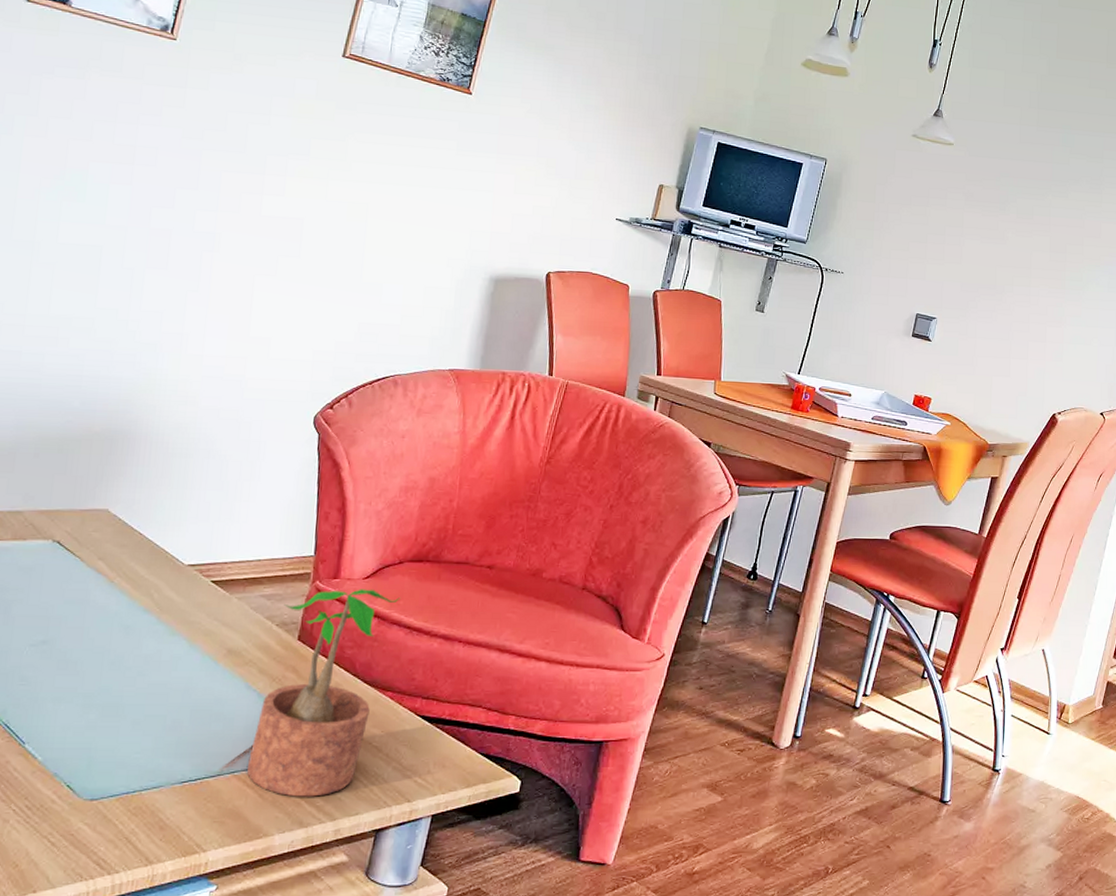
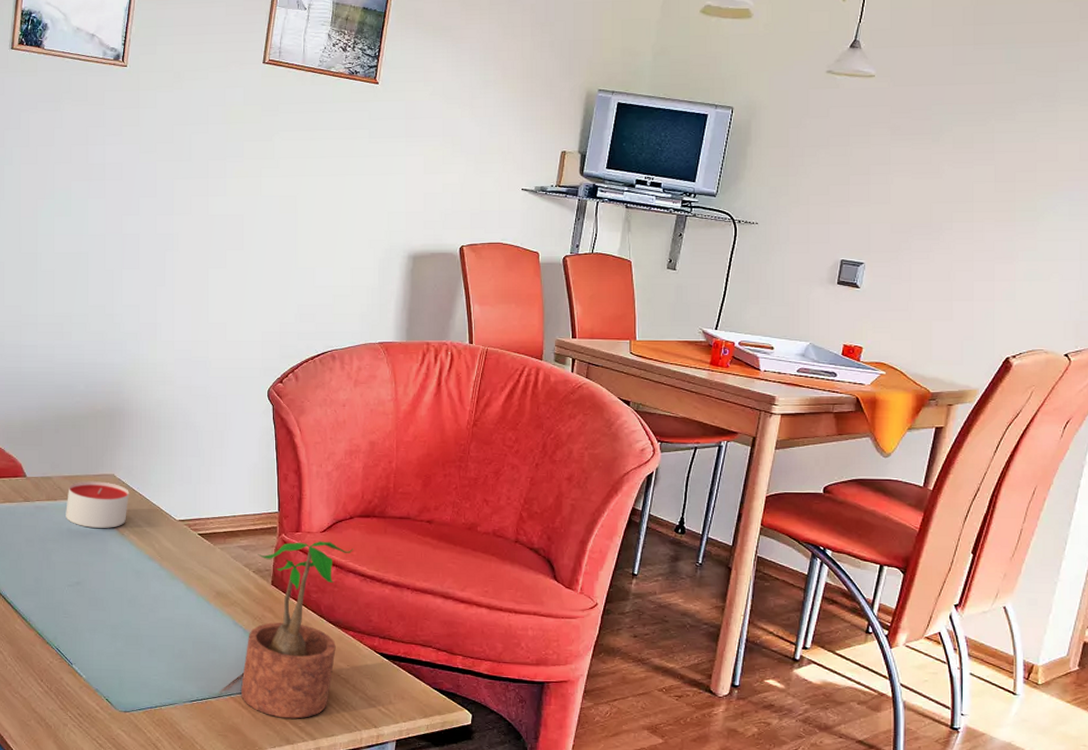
candle: none [36,517,126,574] -> present [66,481,129,528]

